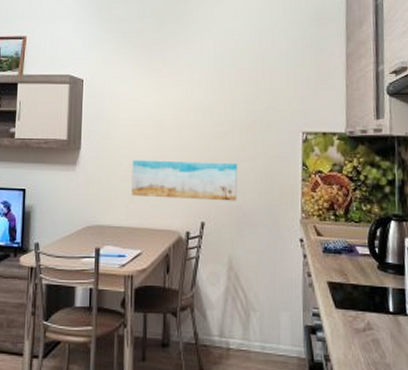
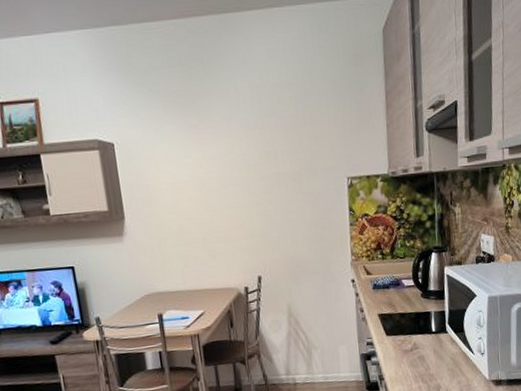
wall art: present [131,160,237,201] -> none [181,215,290,260]

